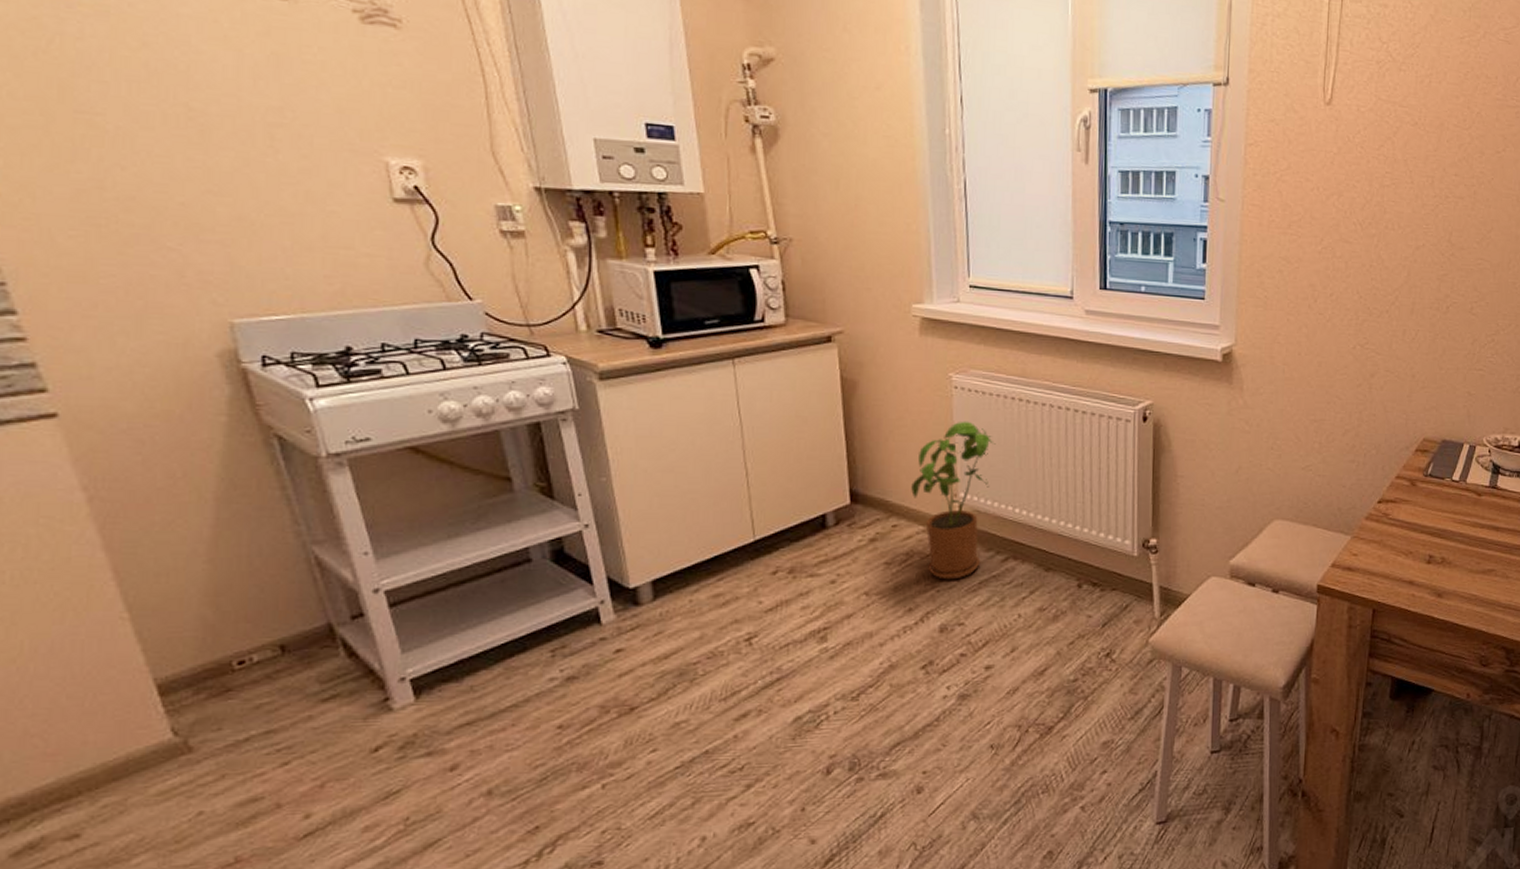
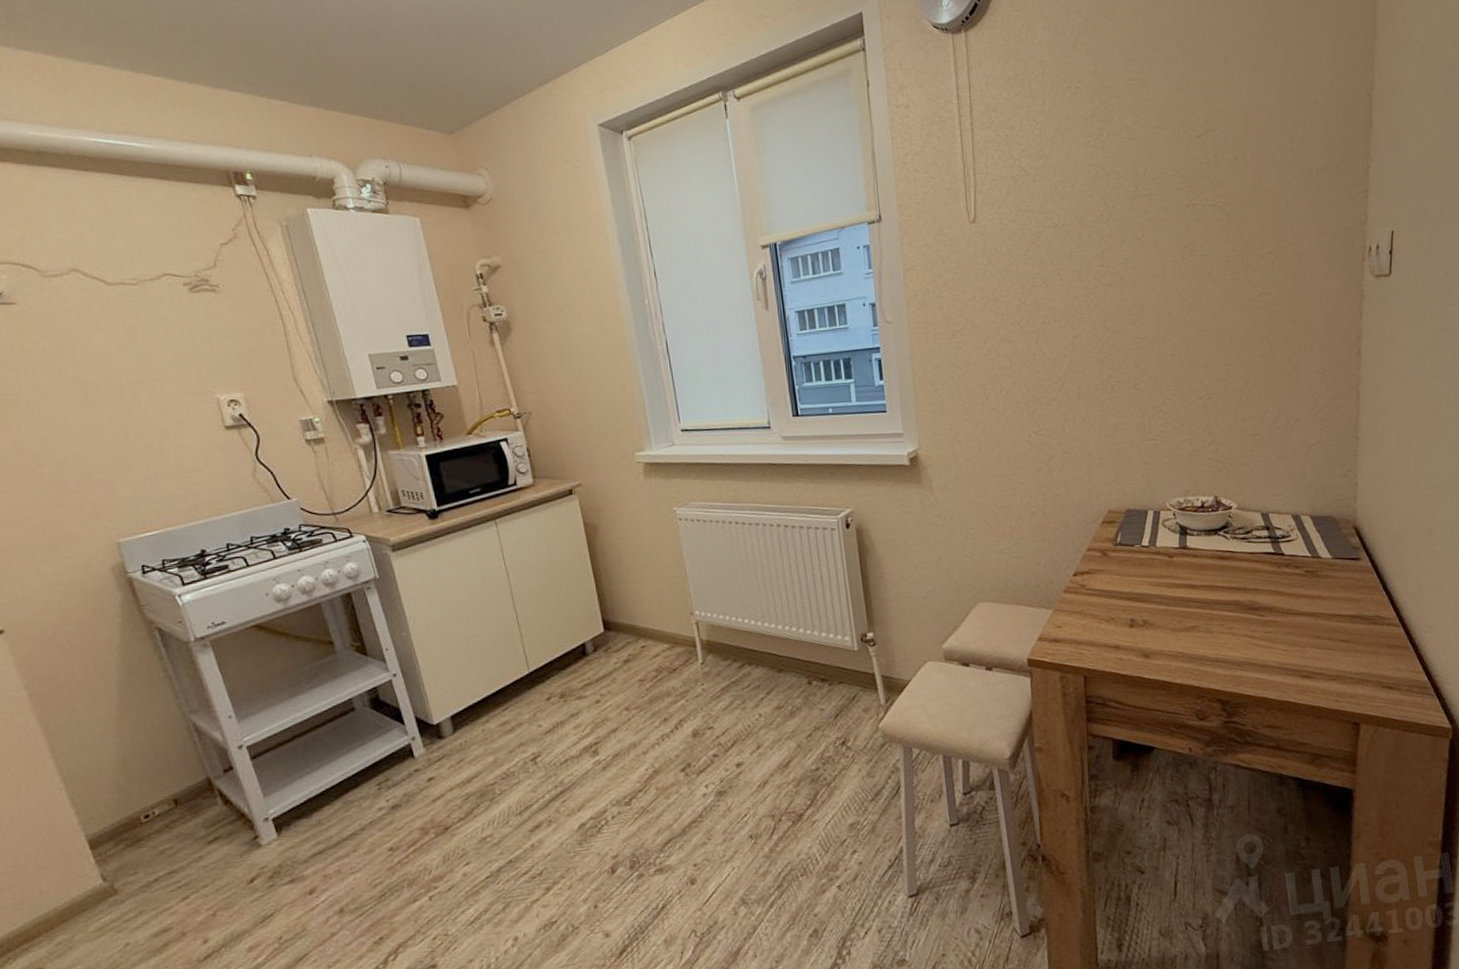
house plant: present [911,421,996,580] -> none [653,547,721,690]

